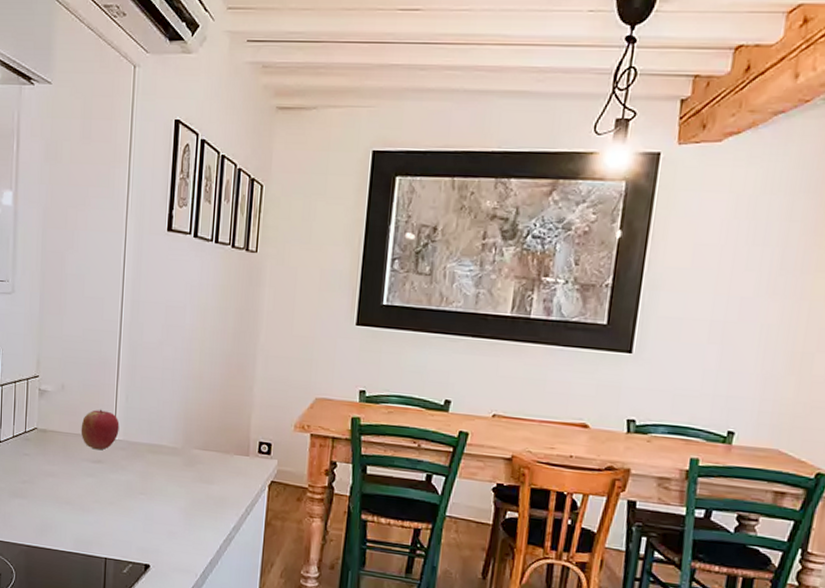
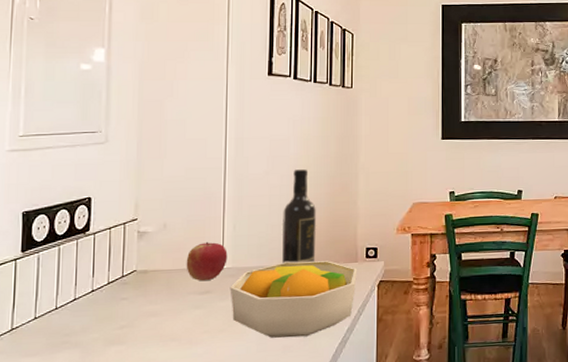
fruit bowl: none [120,443,249,526] -> present [230,261,358,338]
wine bottle: none [172,343,209,449] -> present [282,169,316,263]

